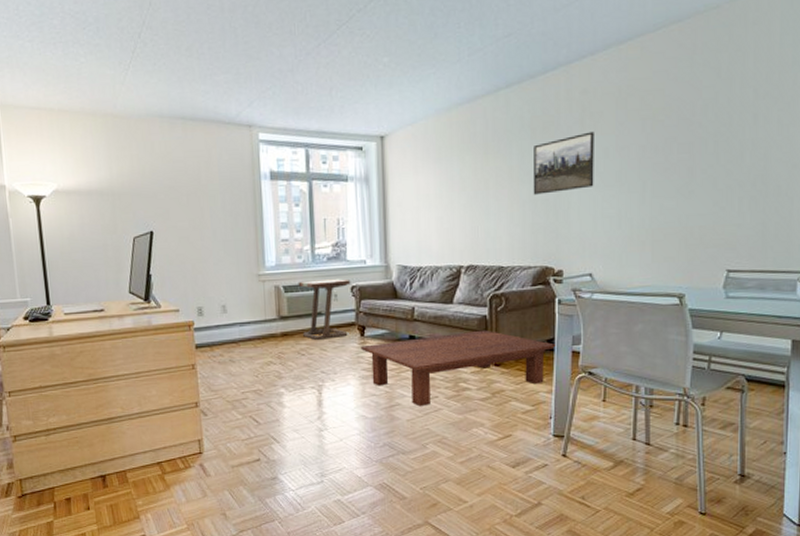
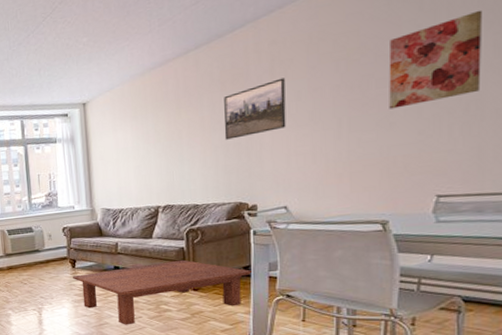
side table: present [298,279,351,340] -> none [19,222,63,272]
wall art: none [689,84,770,177] -> present [388,9,483,109]

